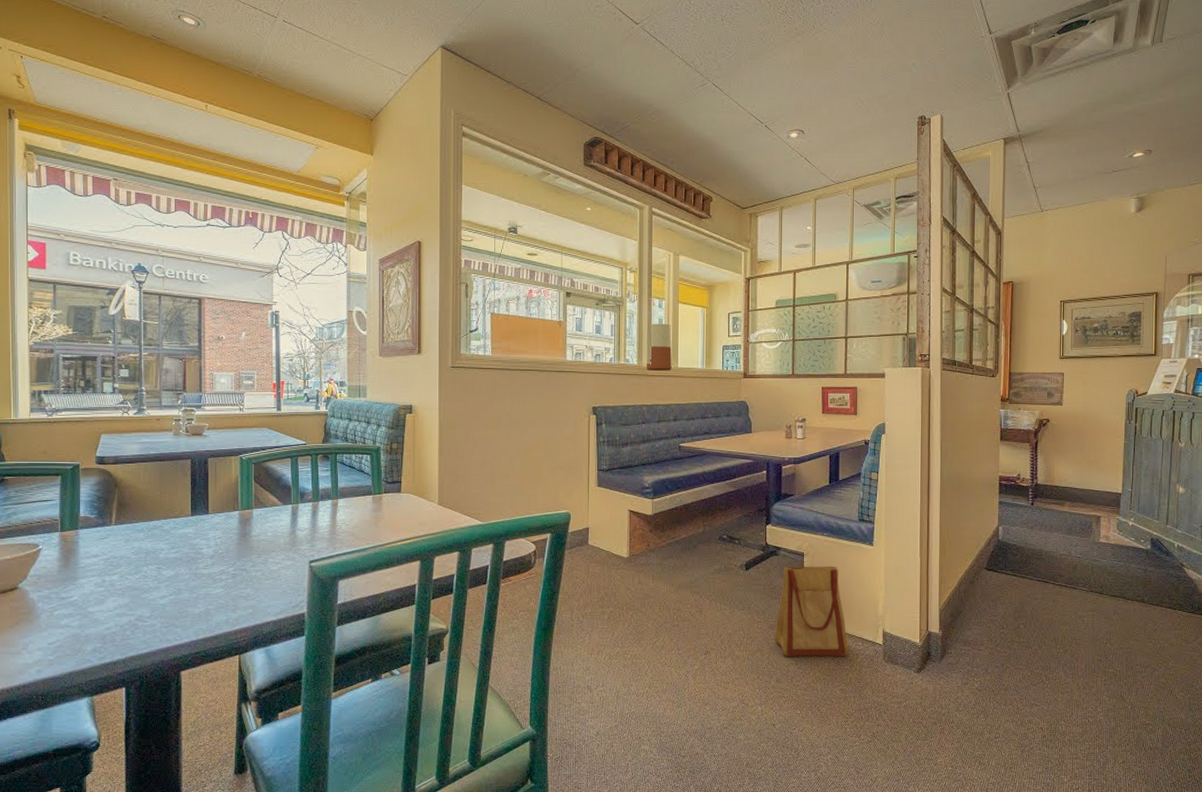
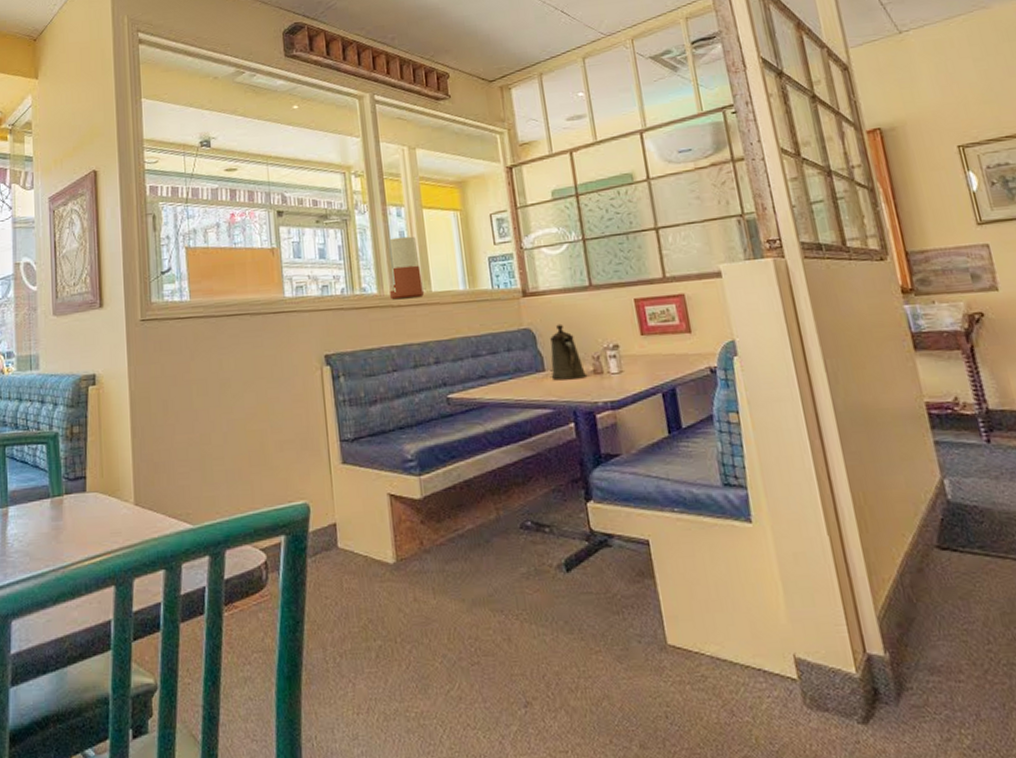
coffee pot: none [755,400,780,440] -> present [550,324,586,381]
shopping bag: present [774,566,848,656] -> none [621,557,746,705]

